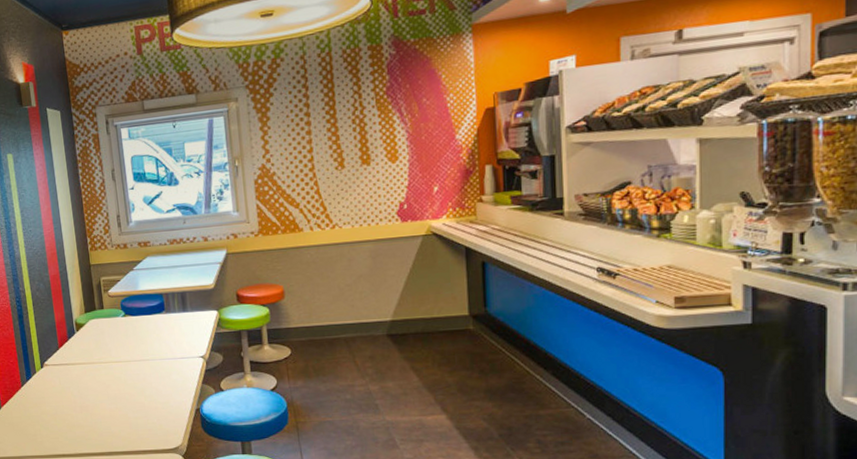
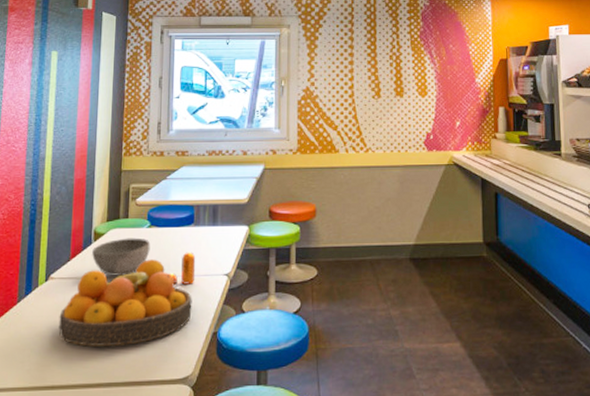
fruit bowl: none [58,345,174,423] -> present [58,259,192,347]
bowl: none [76,326,128,362] -> present [92,237,151,276]
pepper shaker: none [148,337,173,367] -> present [169,252,196,285]

